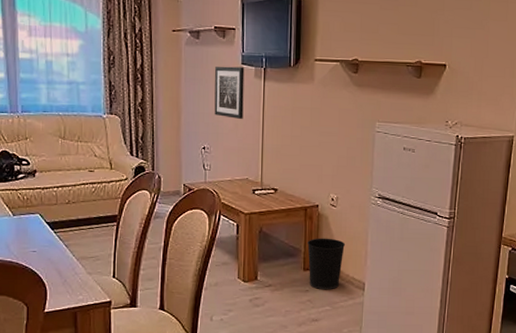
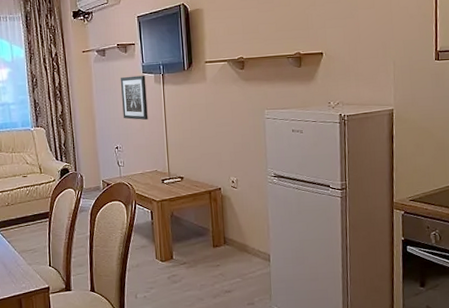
wastebasket: present [307,238,346,290] -> none [214,216,249,264]

